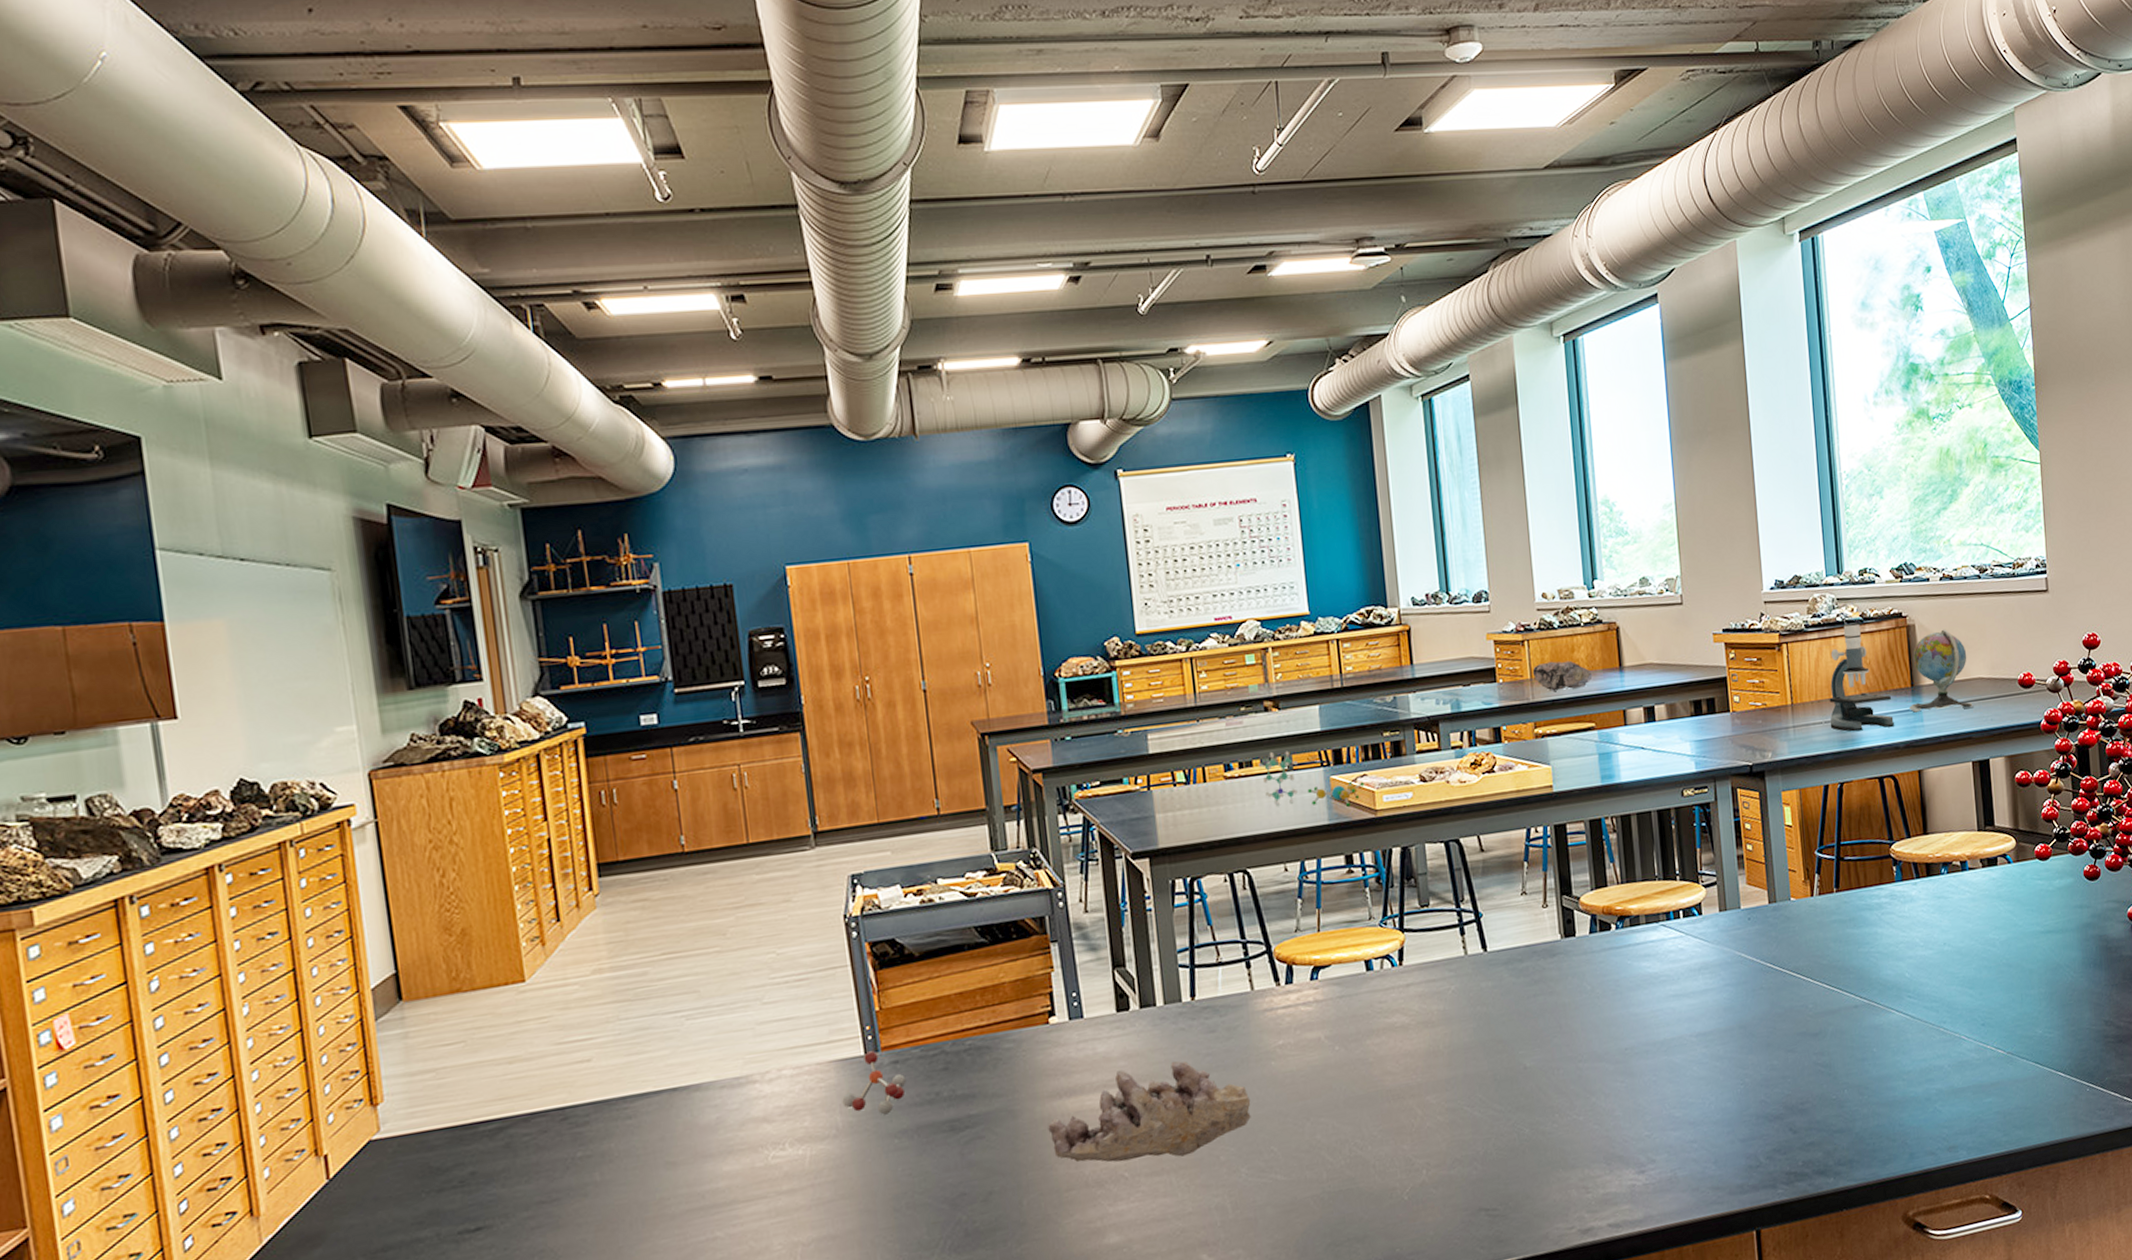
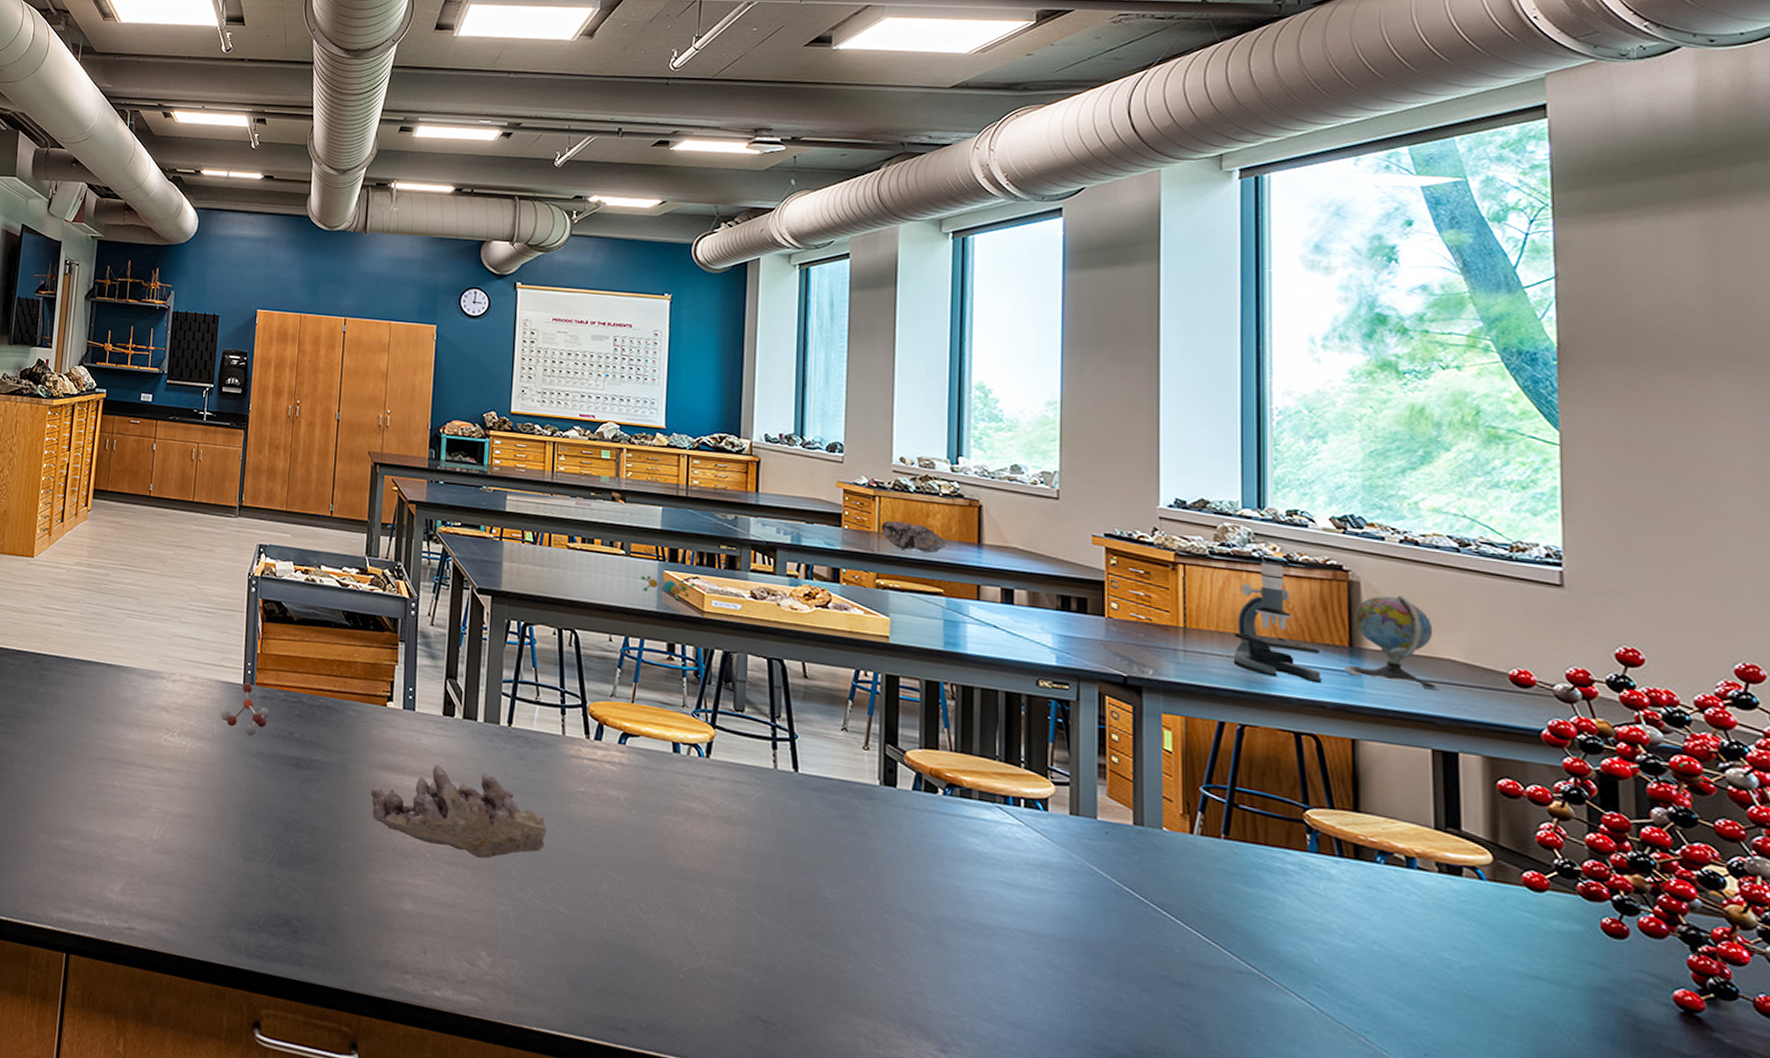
molecular model: present [1258,751,1298,807] -> none [599,535,635,585]

